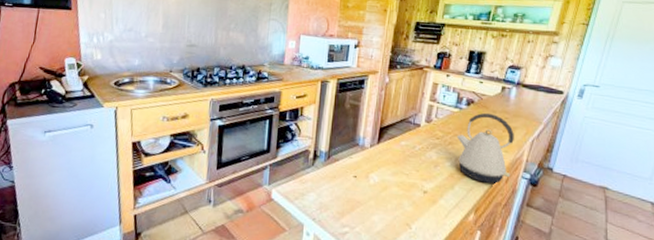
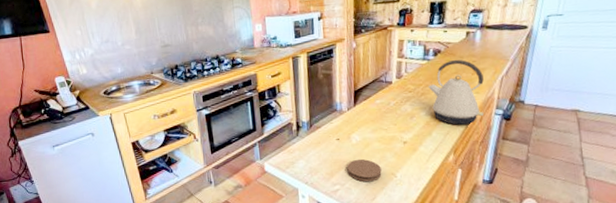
coaster: none [360,201,396,230] -> present [347,158,382,182]

